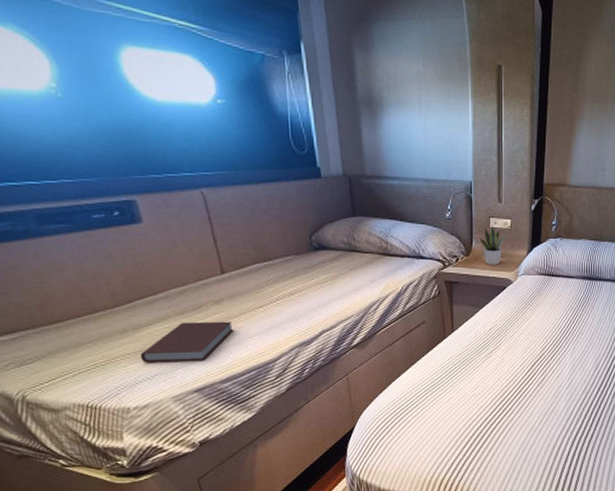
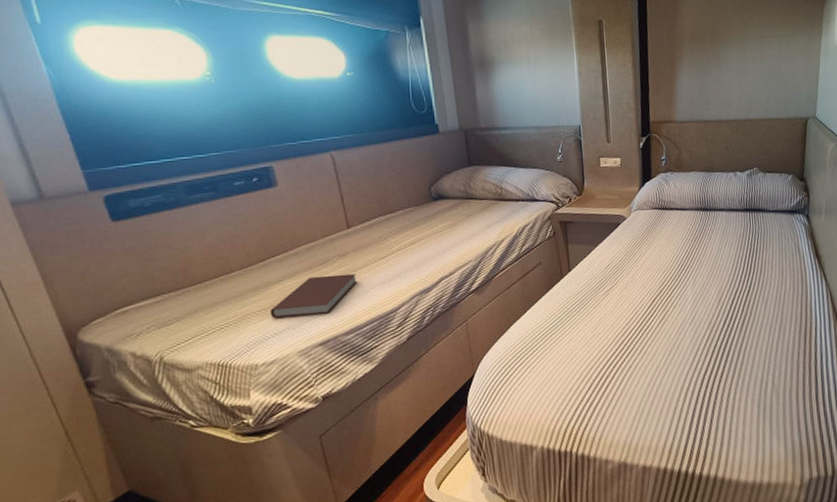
potted plant: present [479,224,507,265] -> none [590,164,617,203]

